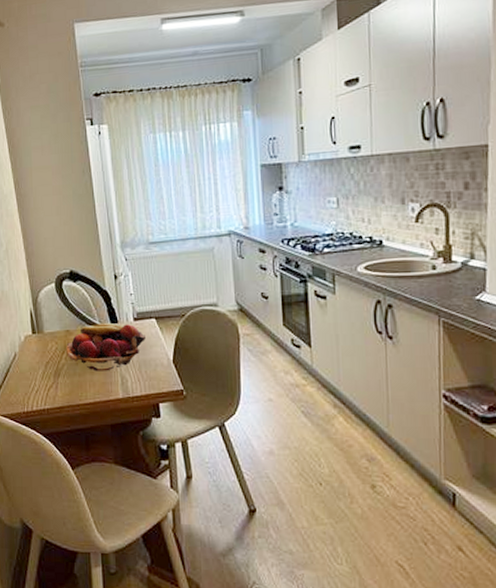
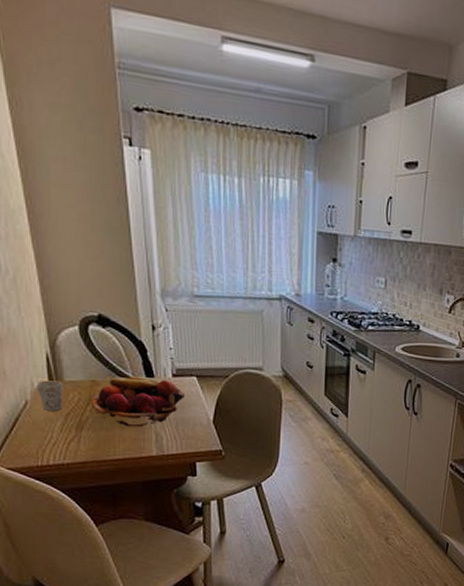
mug: none [23,333,44,362] -> present [36,380,64,412]

